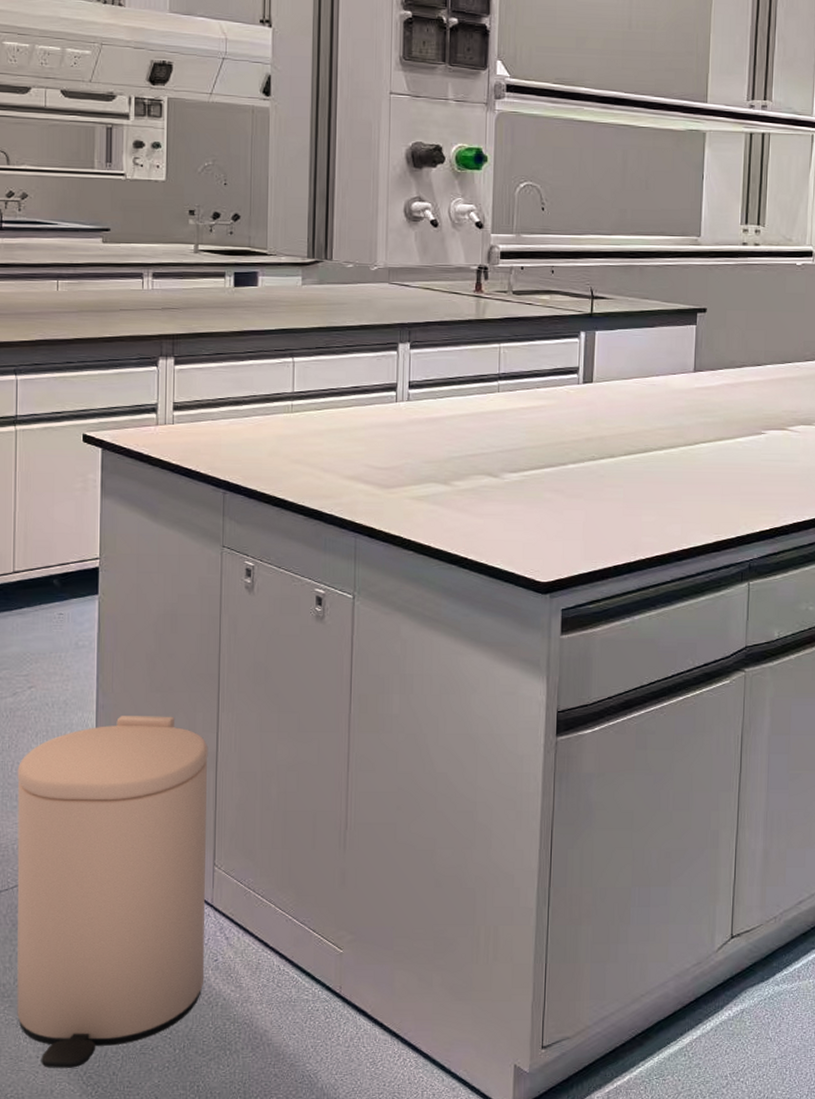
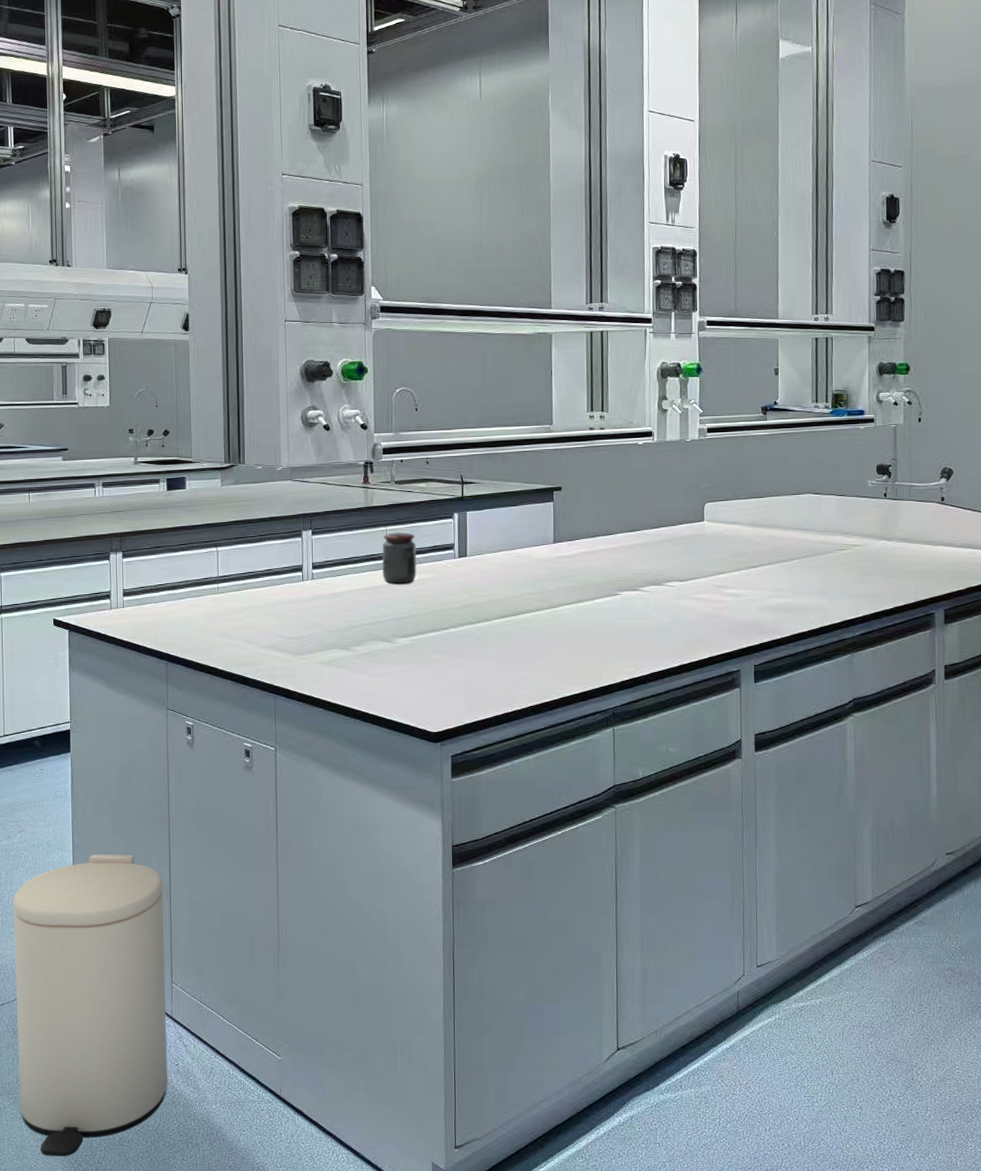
jar: none [493,351,535,412] -> present [382,532,417,585]

